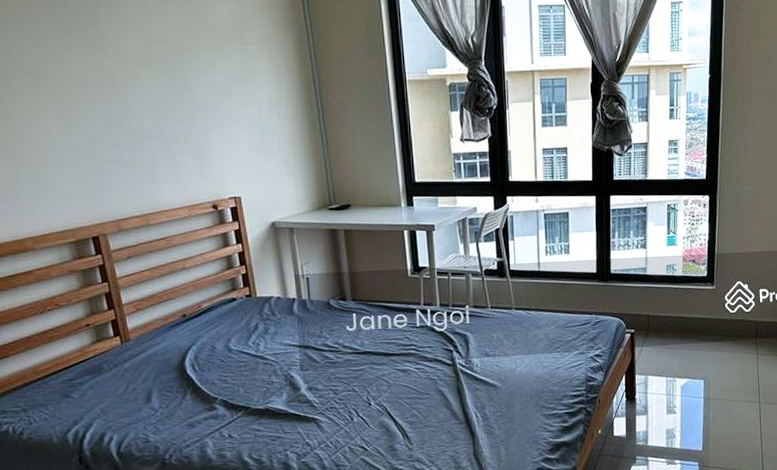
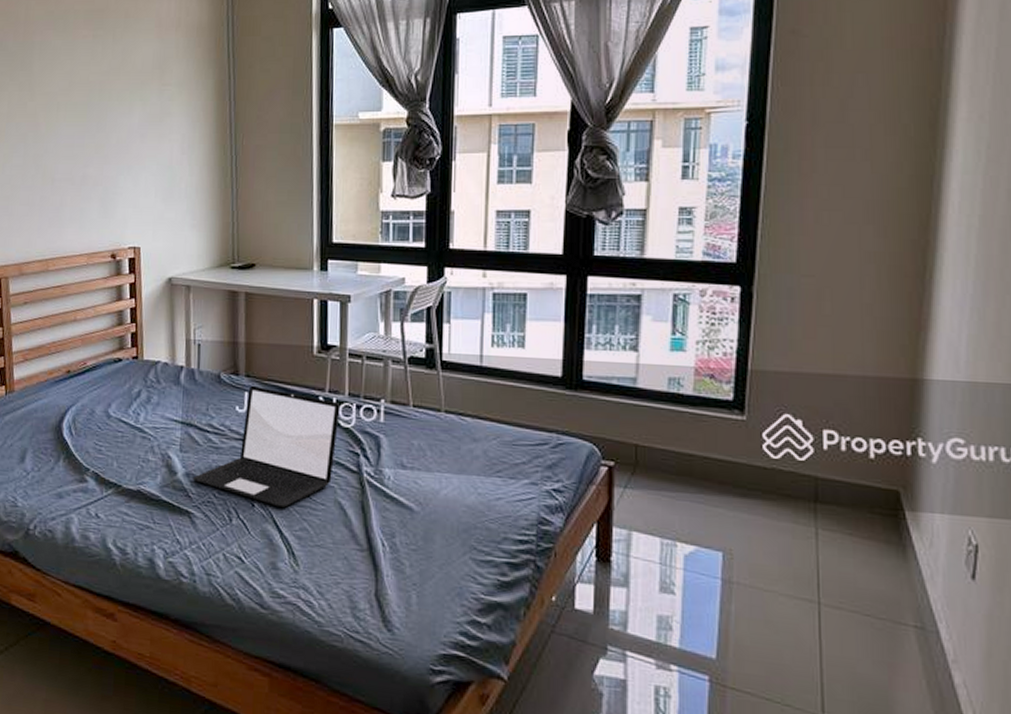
laptop: none [316,307,434,402] -> present [193,385,341,508]

